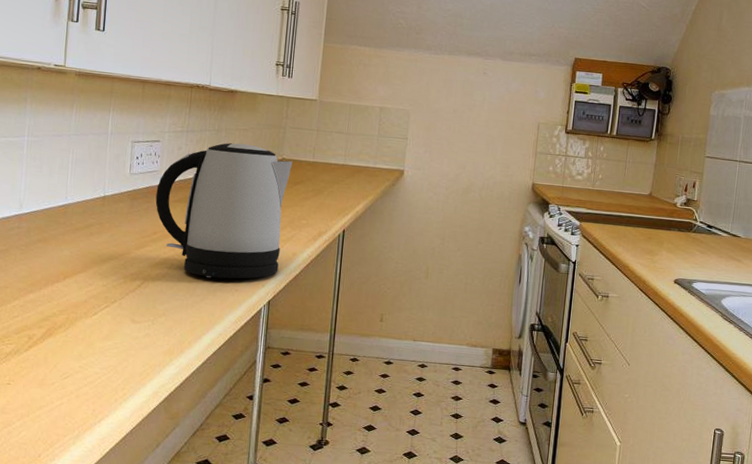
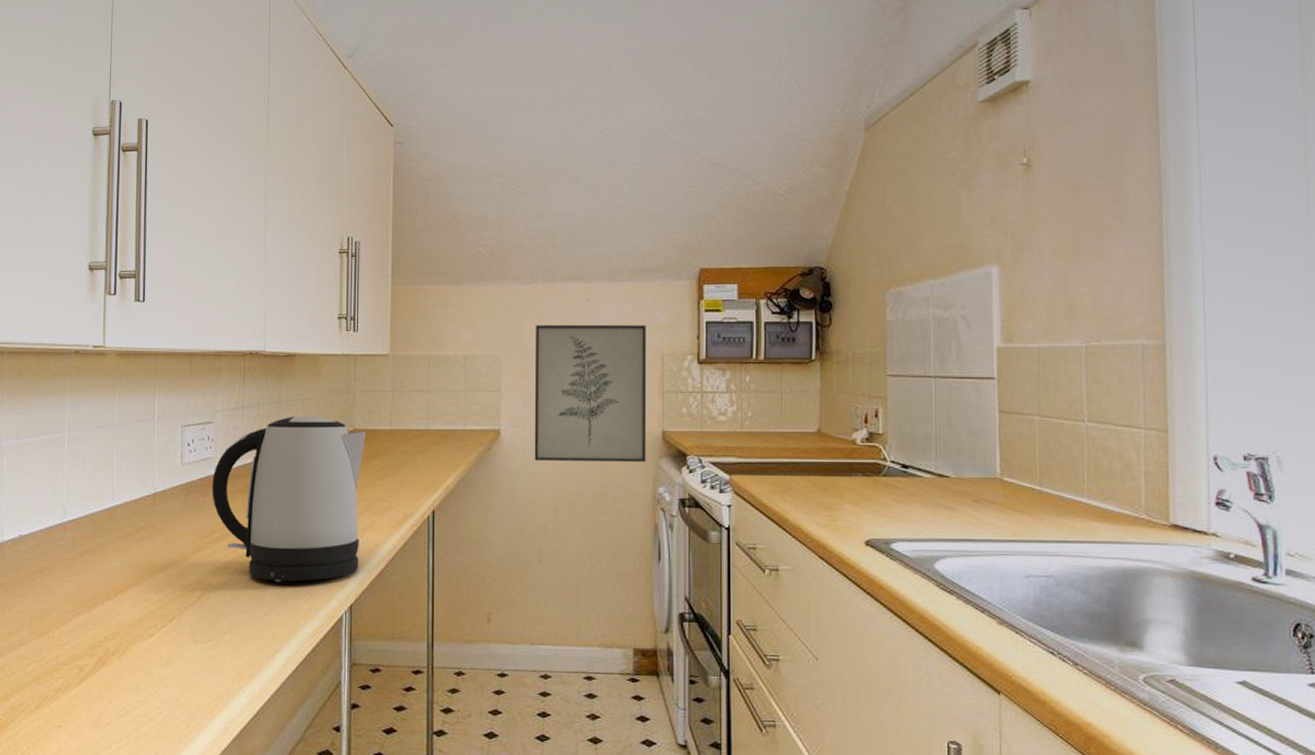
wall art: none [429,88,529,207] -> present [534,324,647,463]

